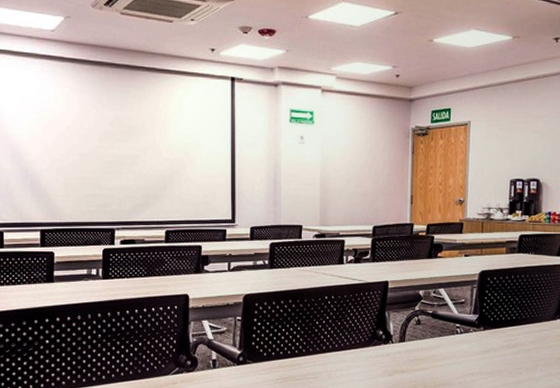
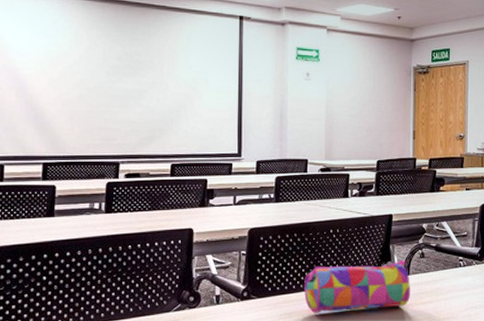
pencil case: none [299,327,406,378] -> present [304,261,410,313]

